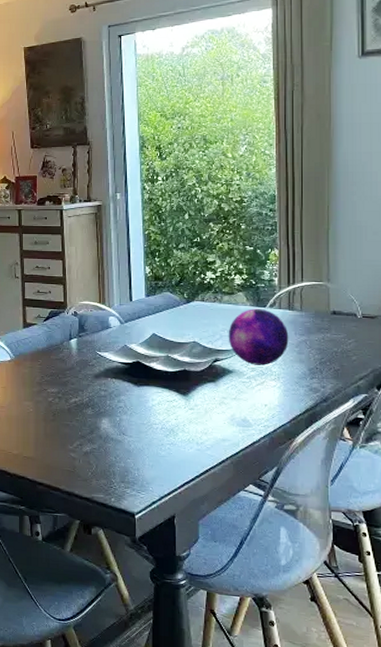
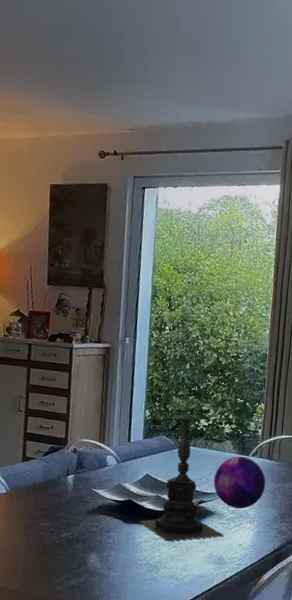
candle holder: none [149,249,247,404] -> present [138,397,225,542]

